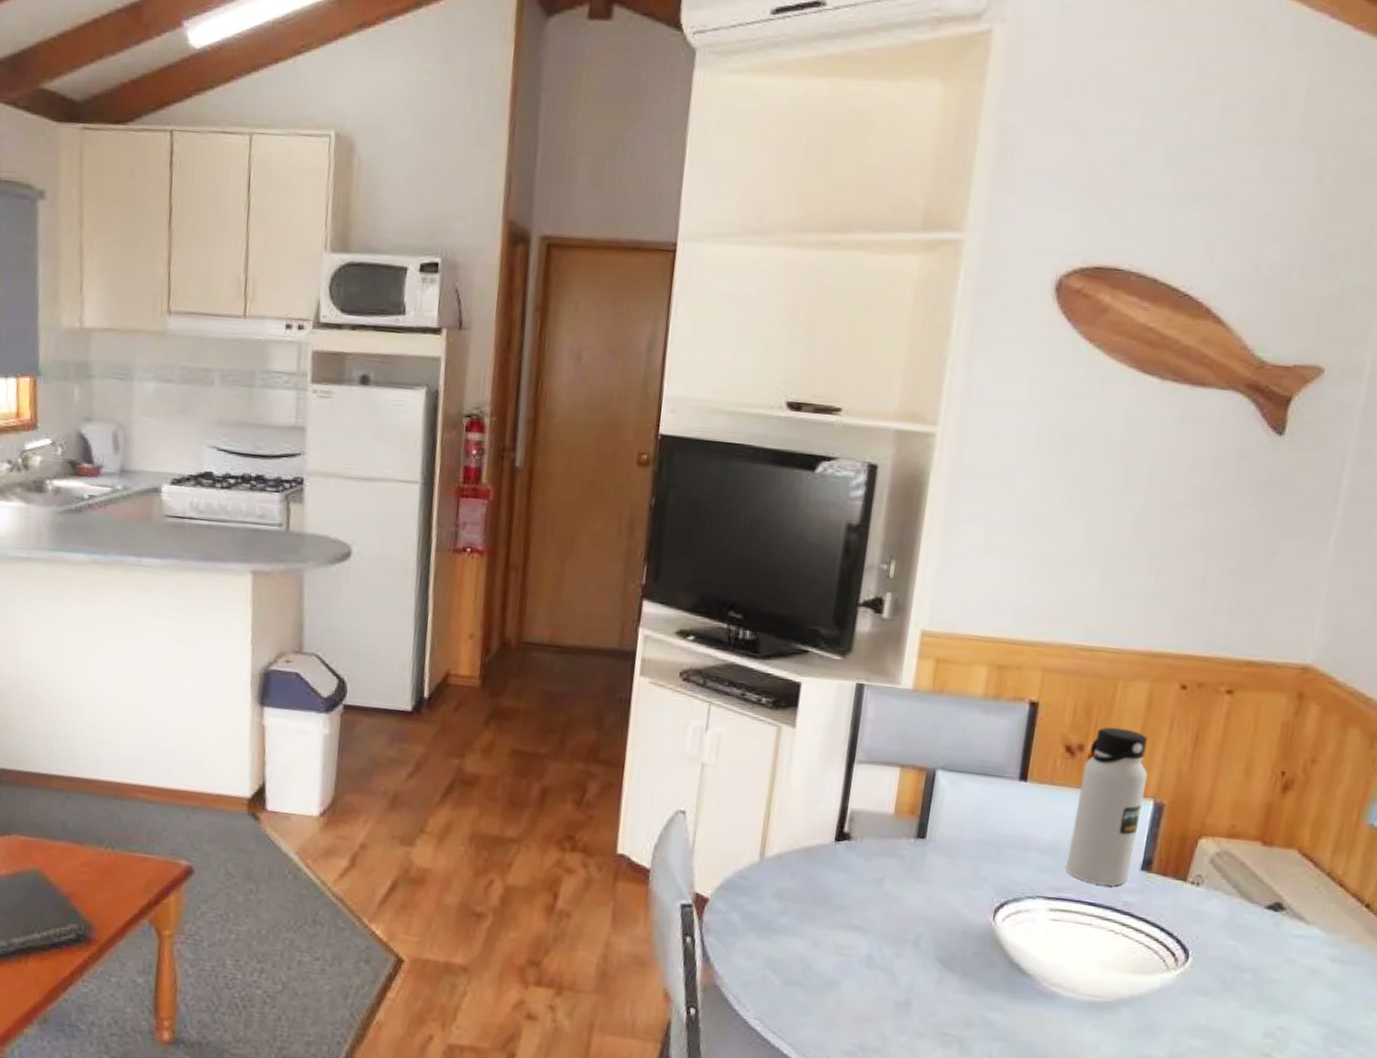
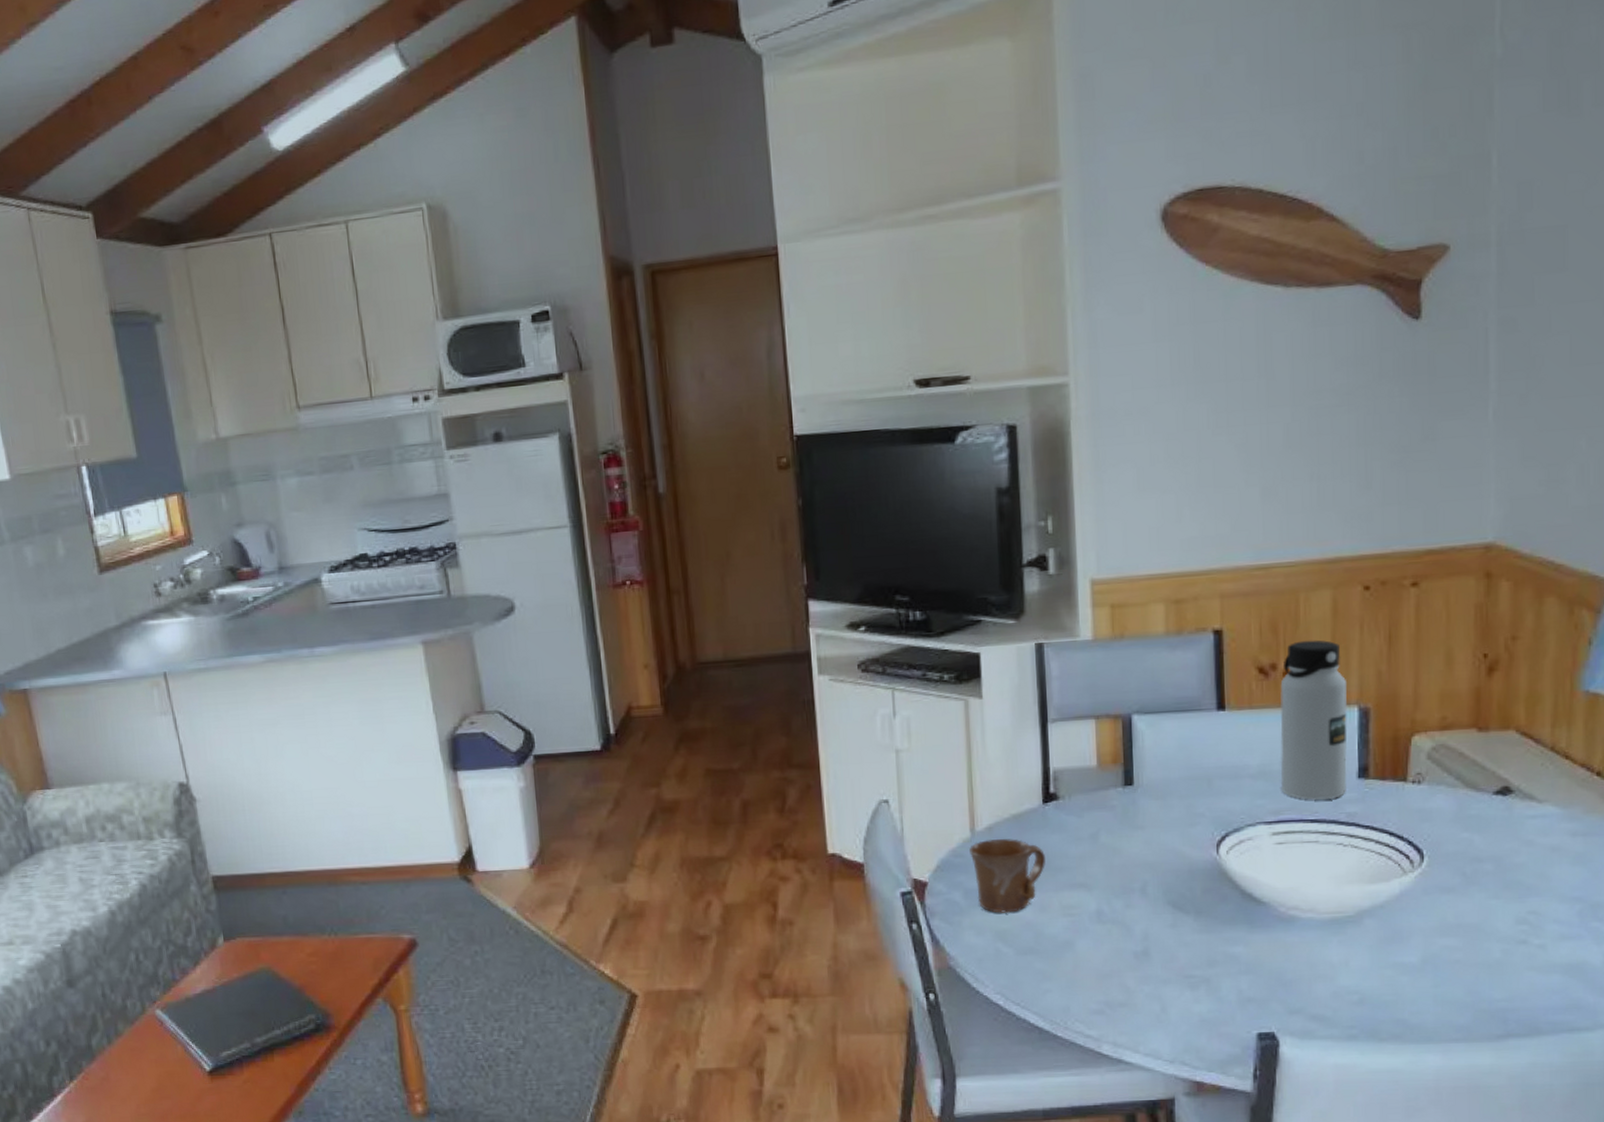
mug: none [754,867,828,943] -> present [969,839,1045,913]

